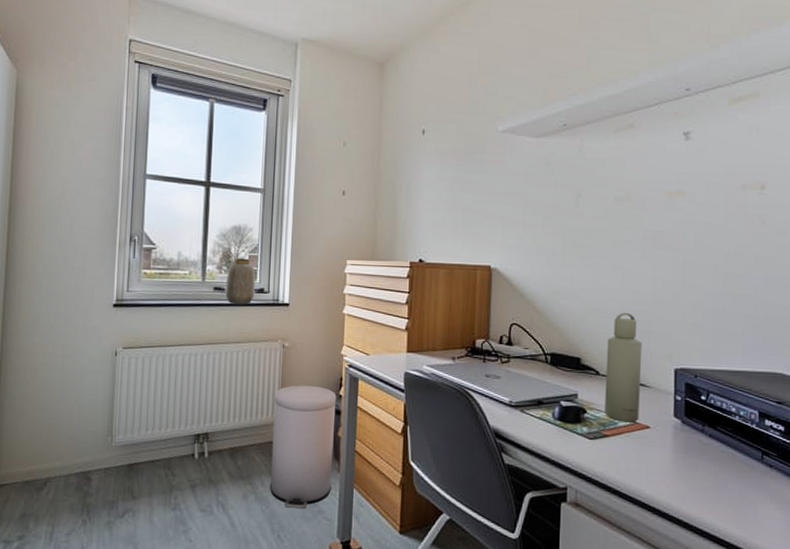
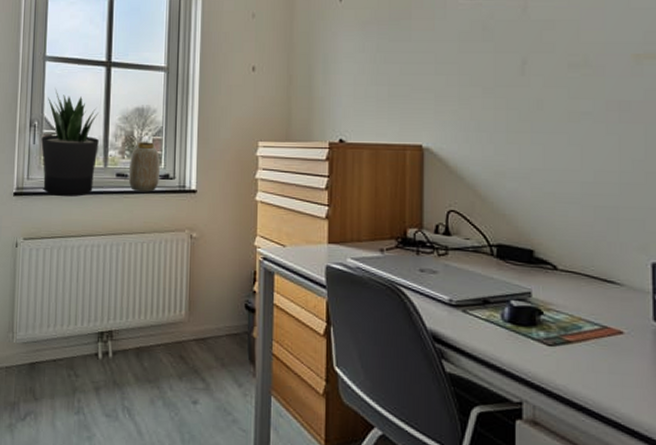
planter: none [141,205,197,309] -> present [41,88,99,198]
pedal bin: present [270,385,337,508] -> none [179,279,250,417]
bottle: present [605,312,643,423] -> none [565,196,610,327]

